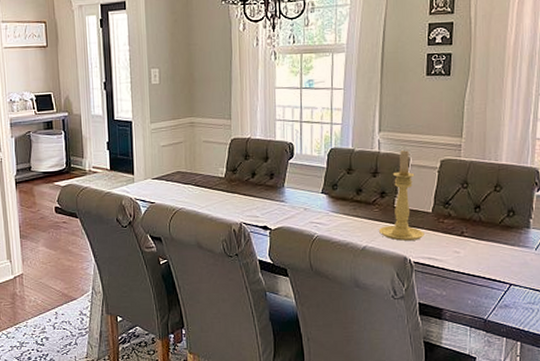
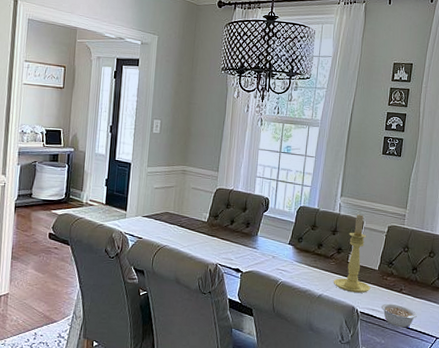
legume: none [438,249,485,276] -> present [380,303,418,328]

